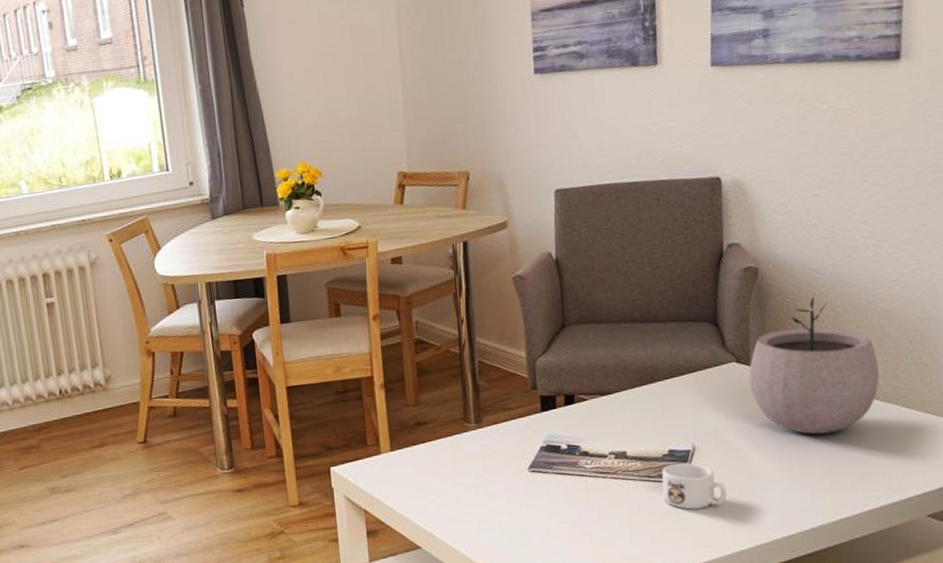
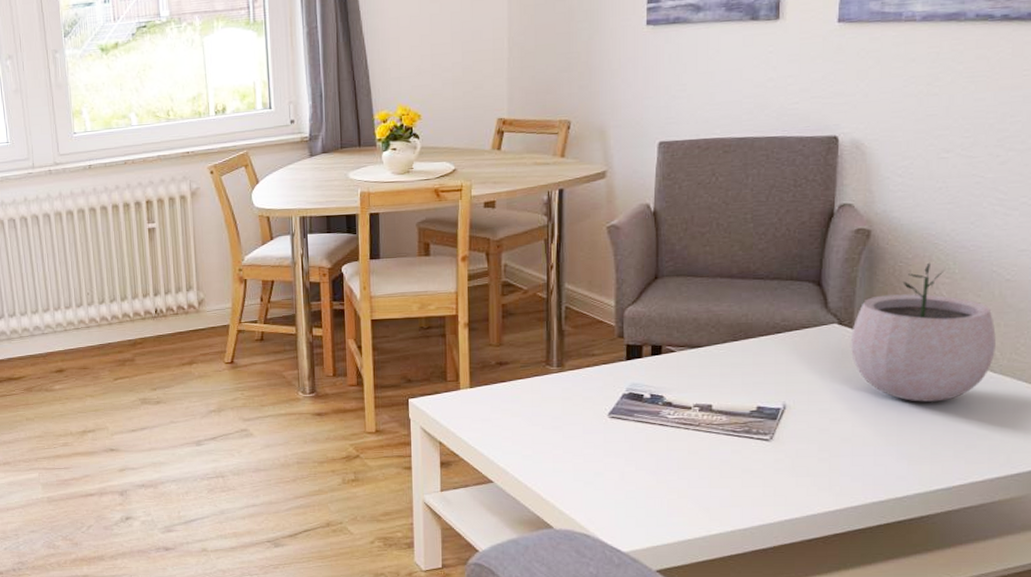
mug: present [661,462,728,510] -> none [747,420,816,467]

